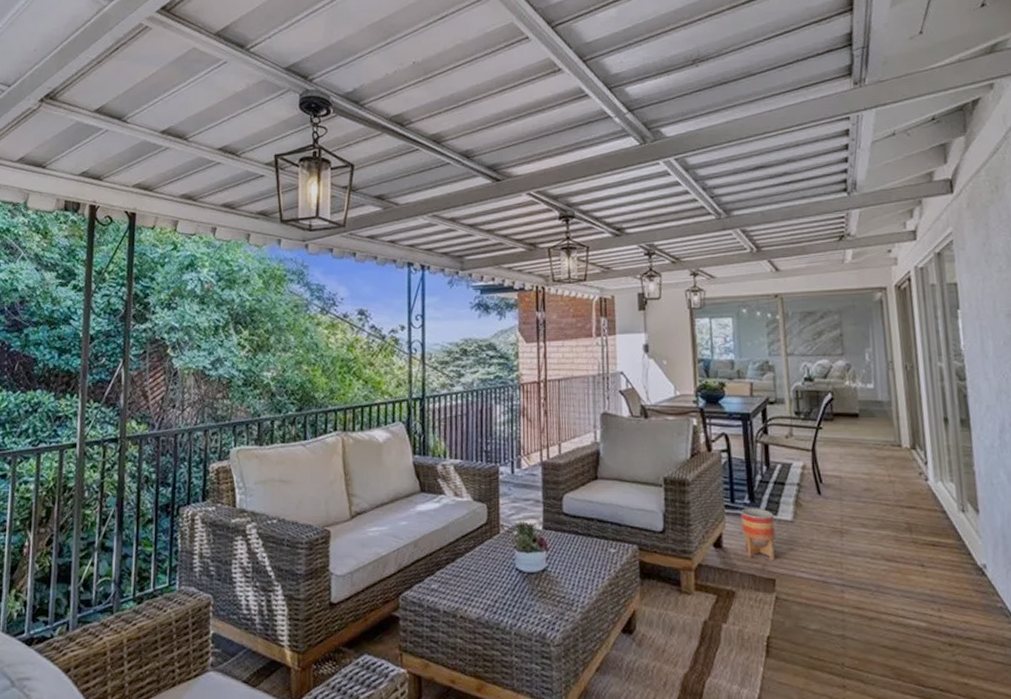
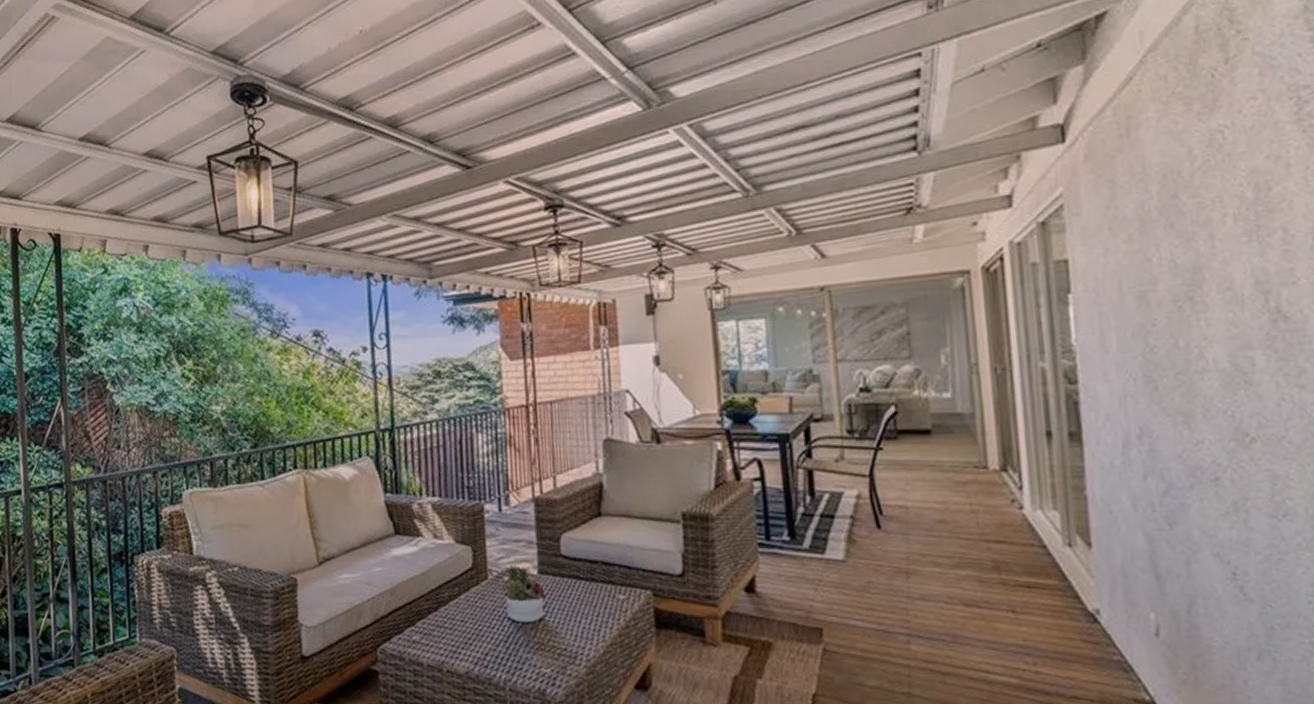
planter: present [741,508,776,561] -> none [778,546,823,607]

